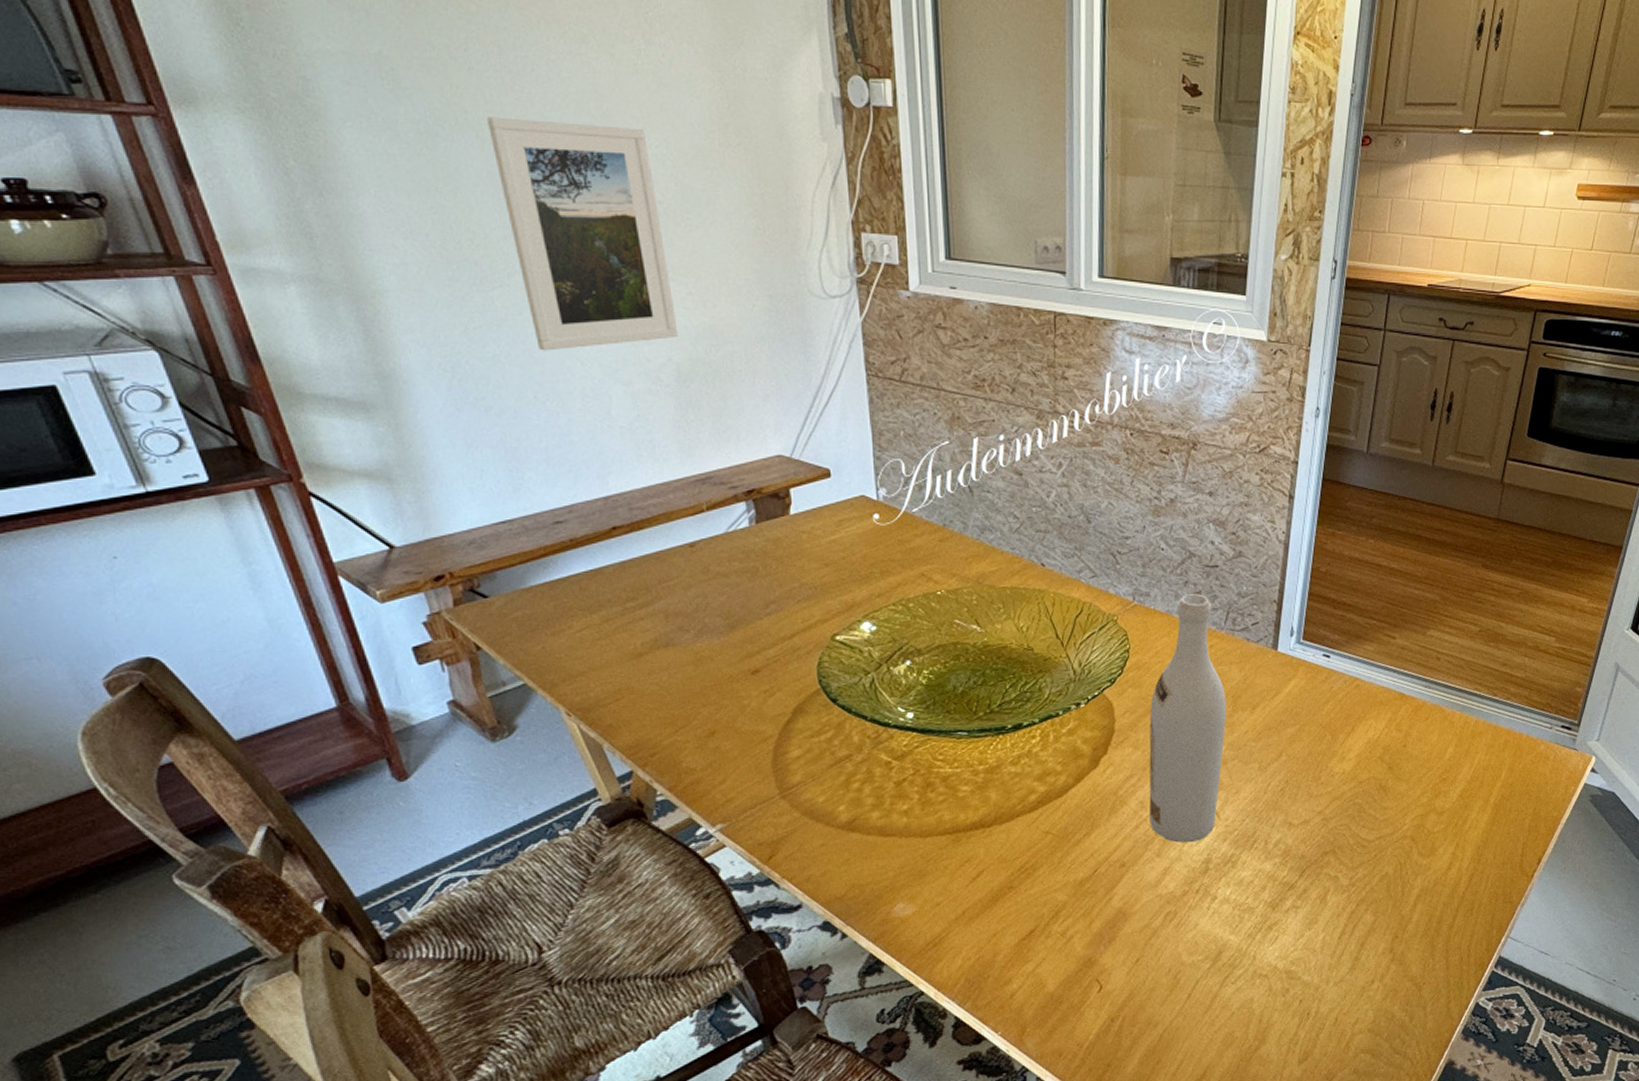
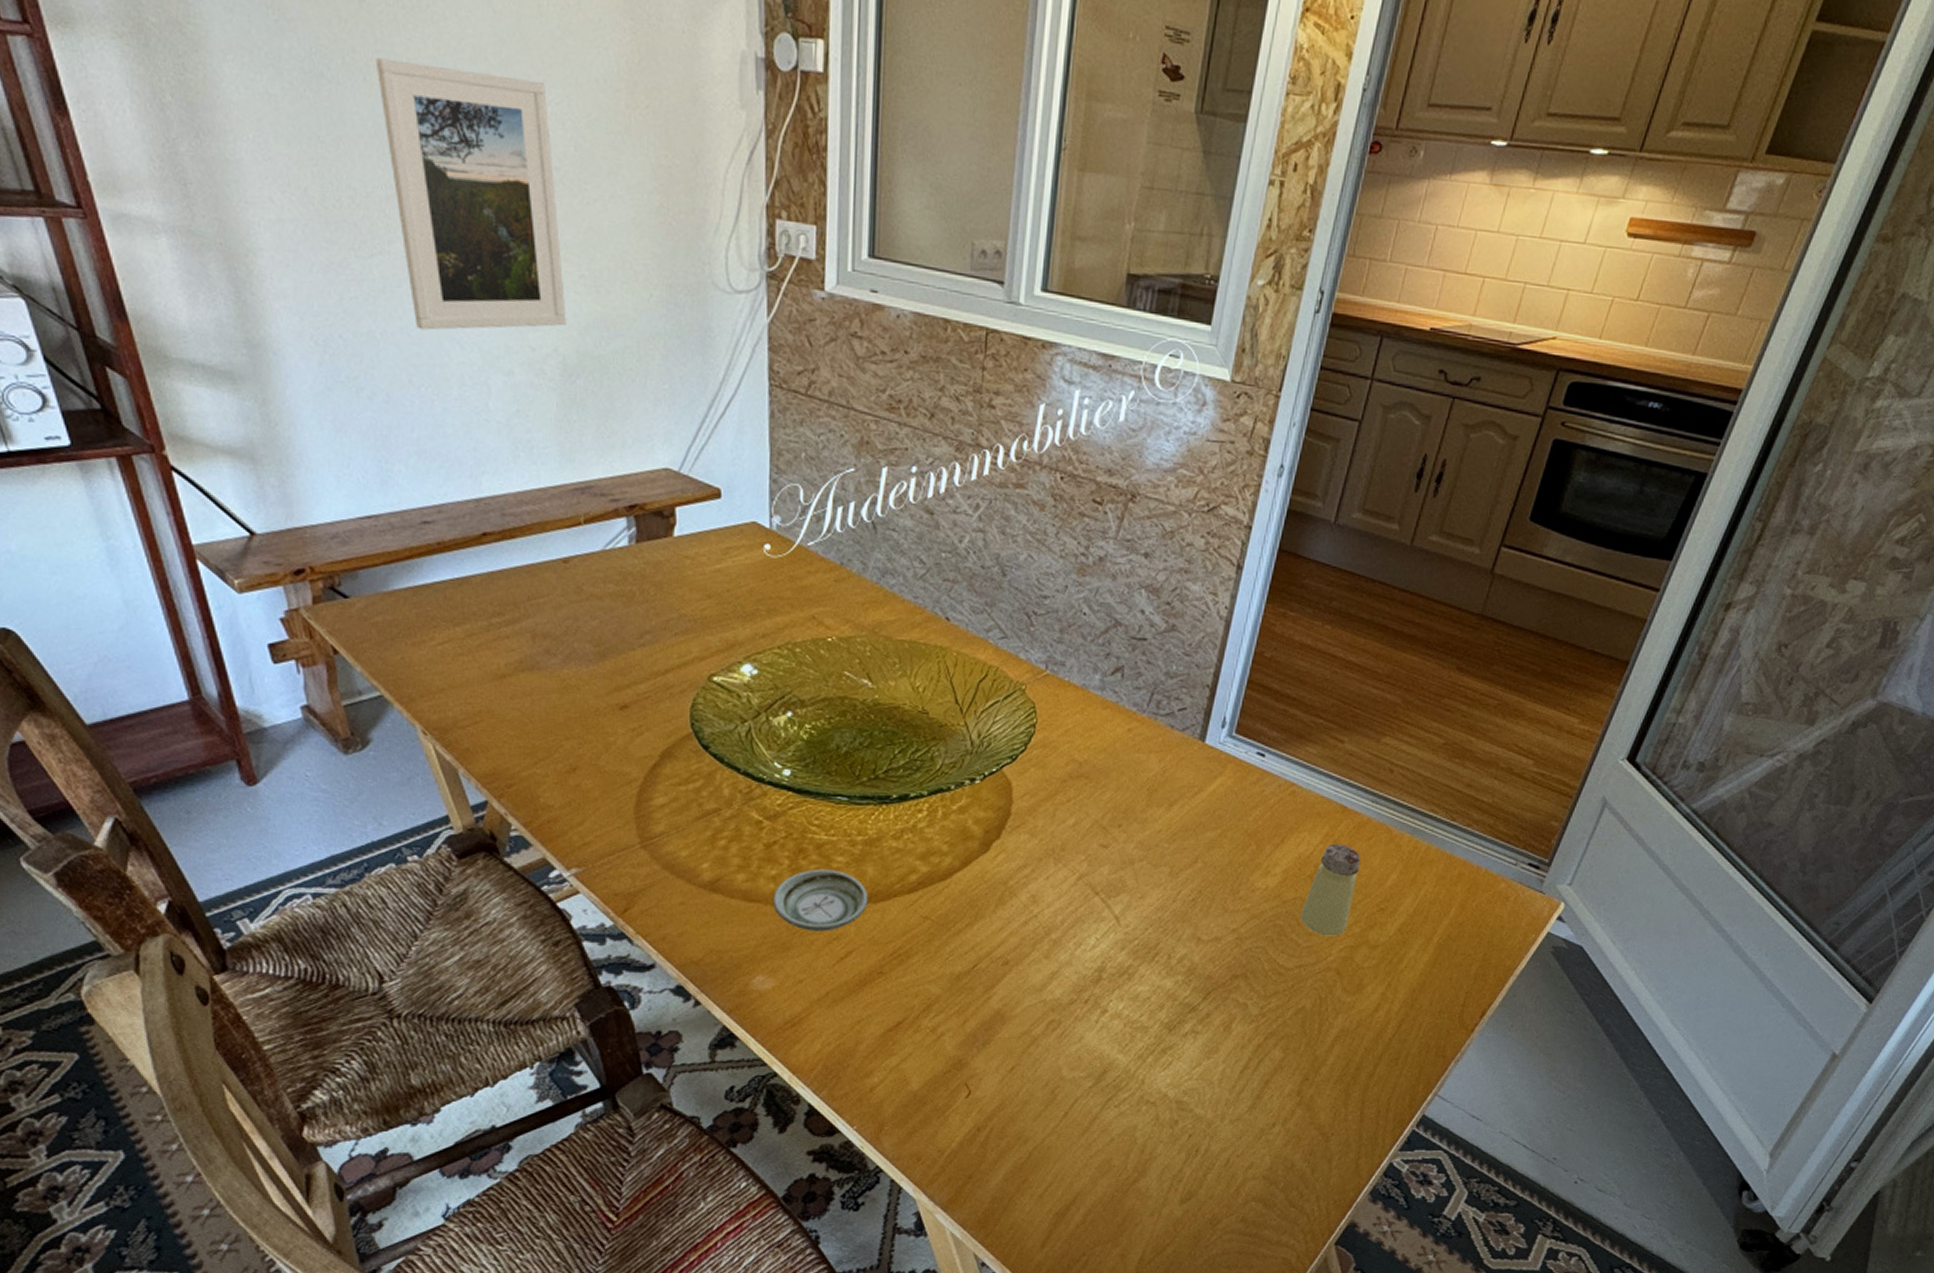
saucer: none [906,798,994,857] -> present [772,869,868,932]
wine bottle: present [1149,594,1227,843] -> none [1041,668,1141,947]
saltshaker: none [1375,726,1421,809] -> present [1300,843,1361,936]

